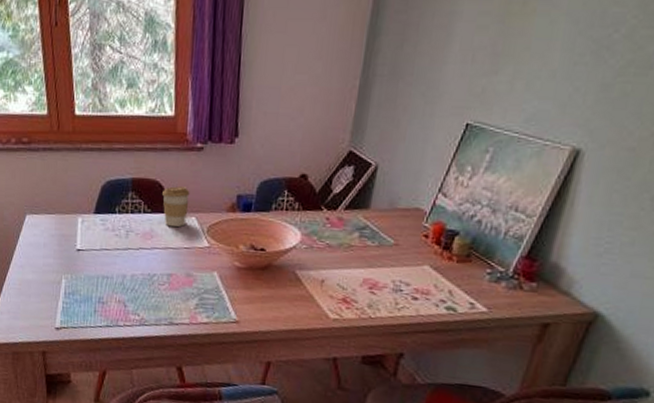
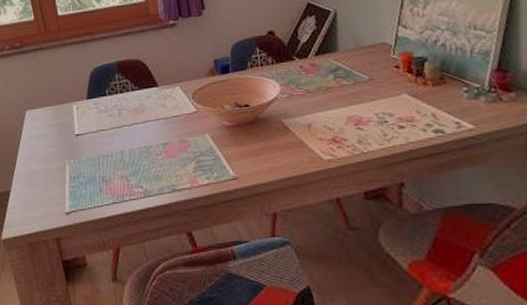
coffee cup: present [162,186,190,228] -> none [146,61,172,100]

